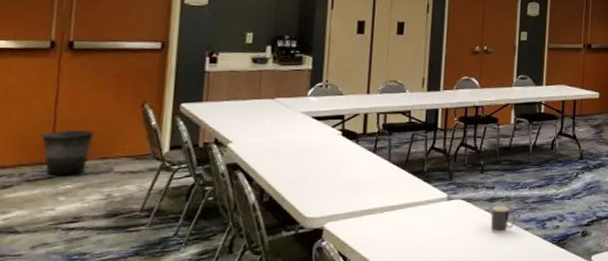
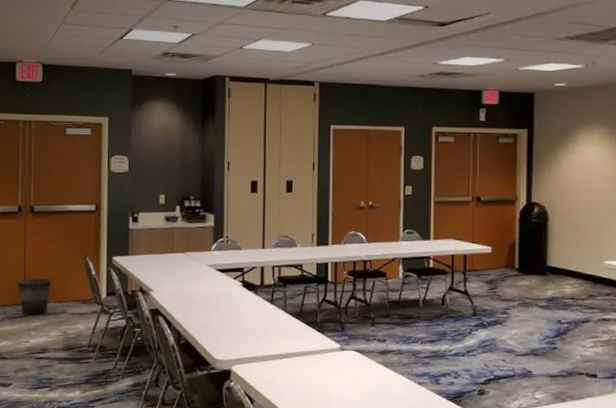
mug: present [490,205,515,234] -> none [383,358,407,386]

